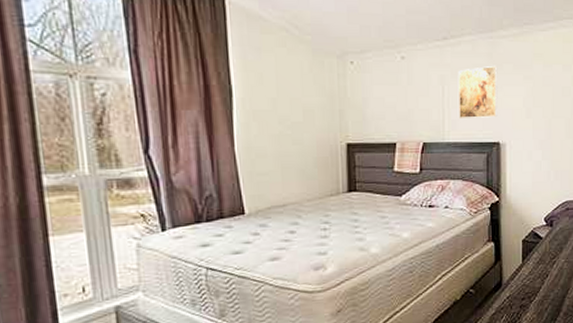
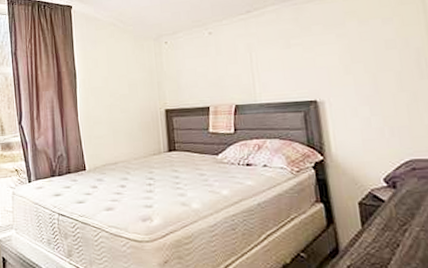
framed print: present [457,65,498,119] -> none [264,28,312,82]

